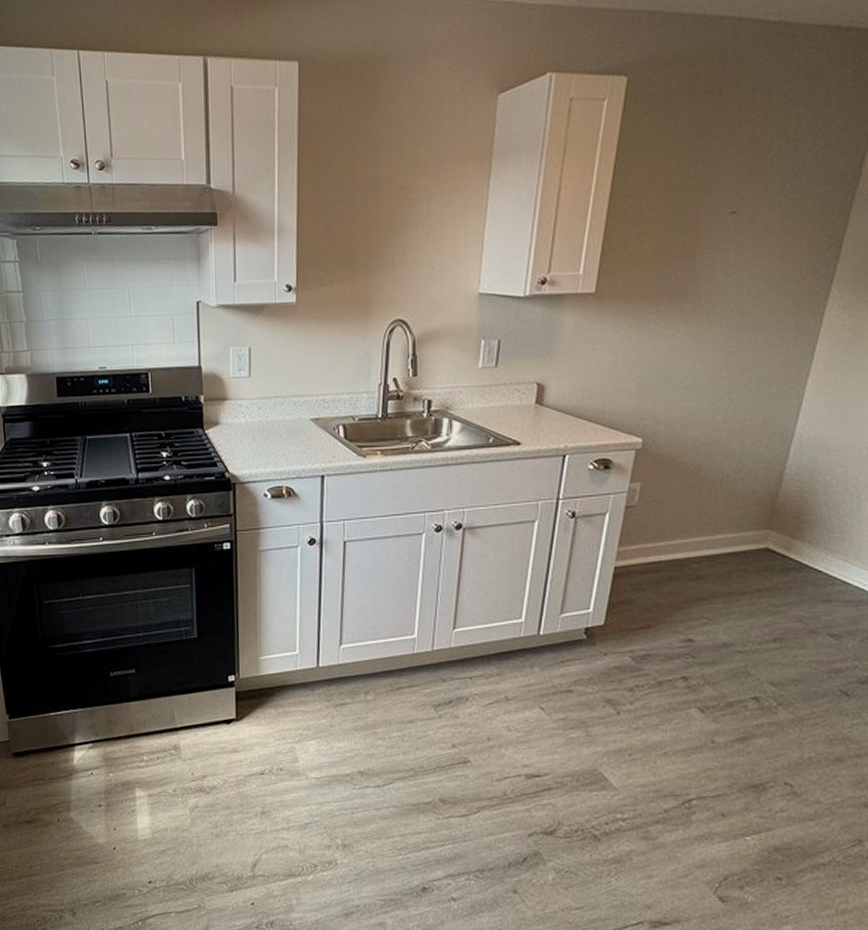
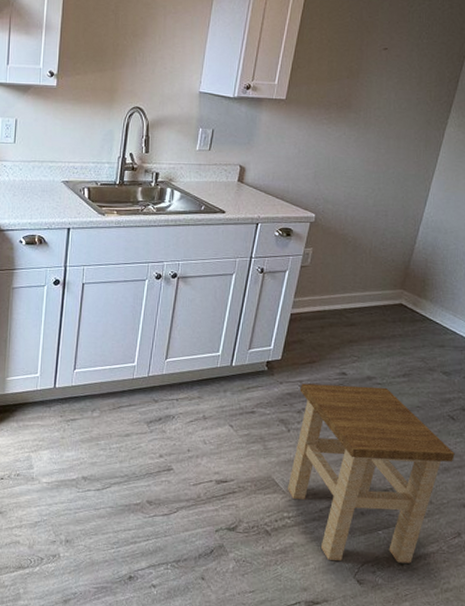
stool: none [620,654,850,878] -> present [288,383,455,564]

